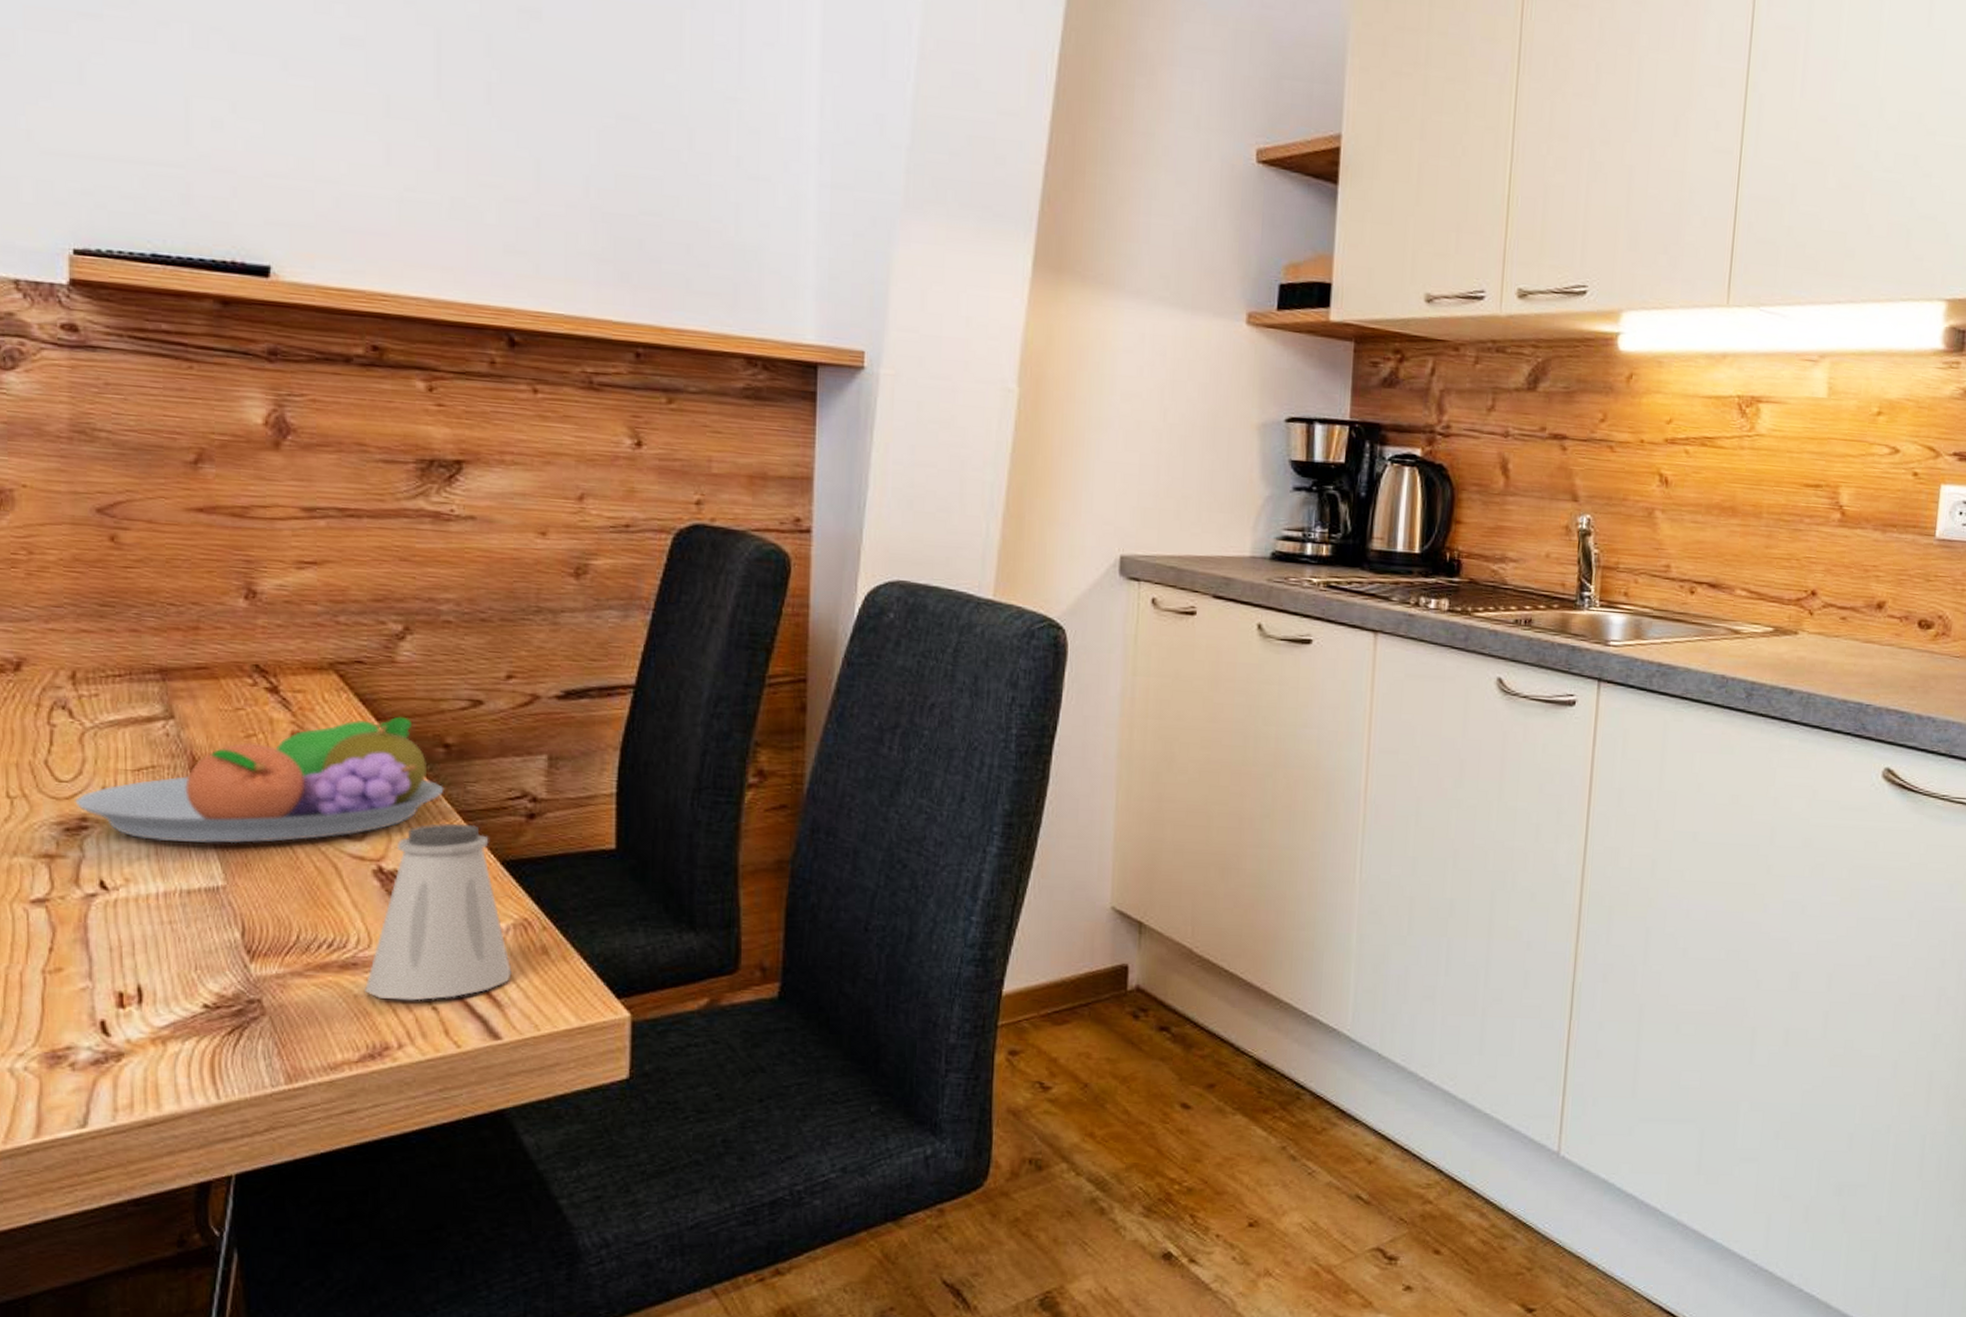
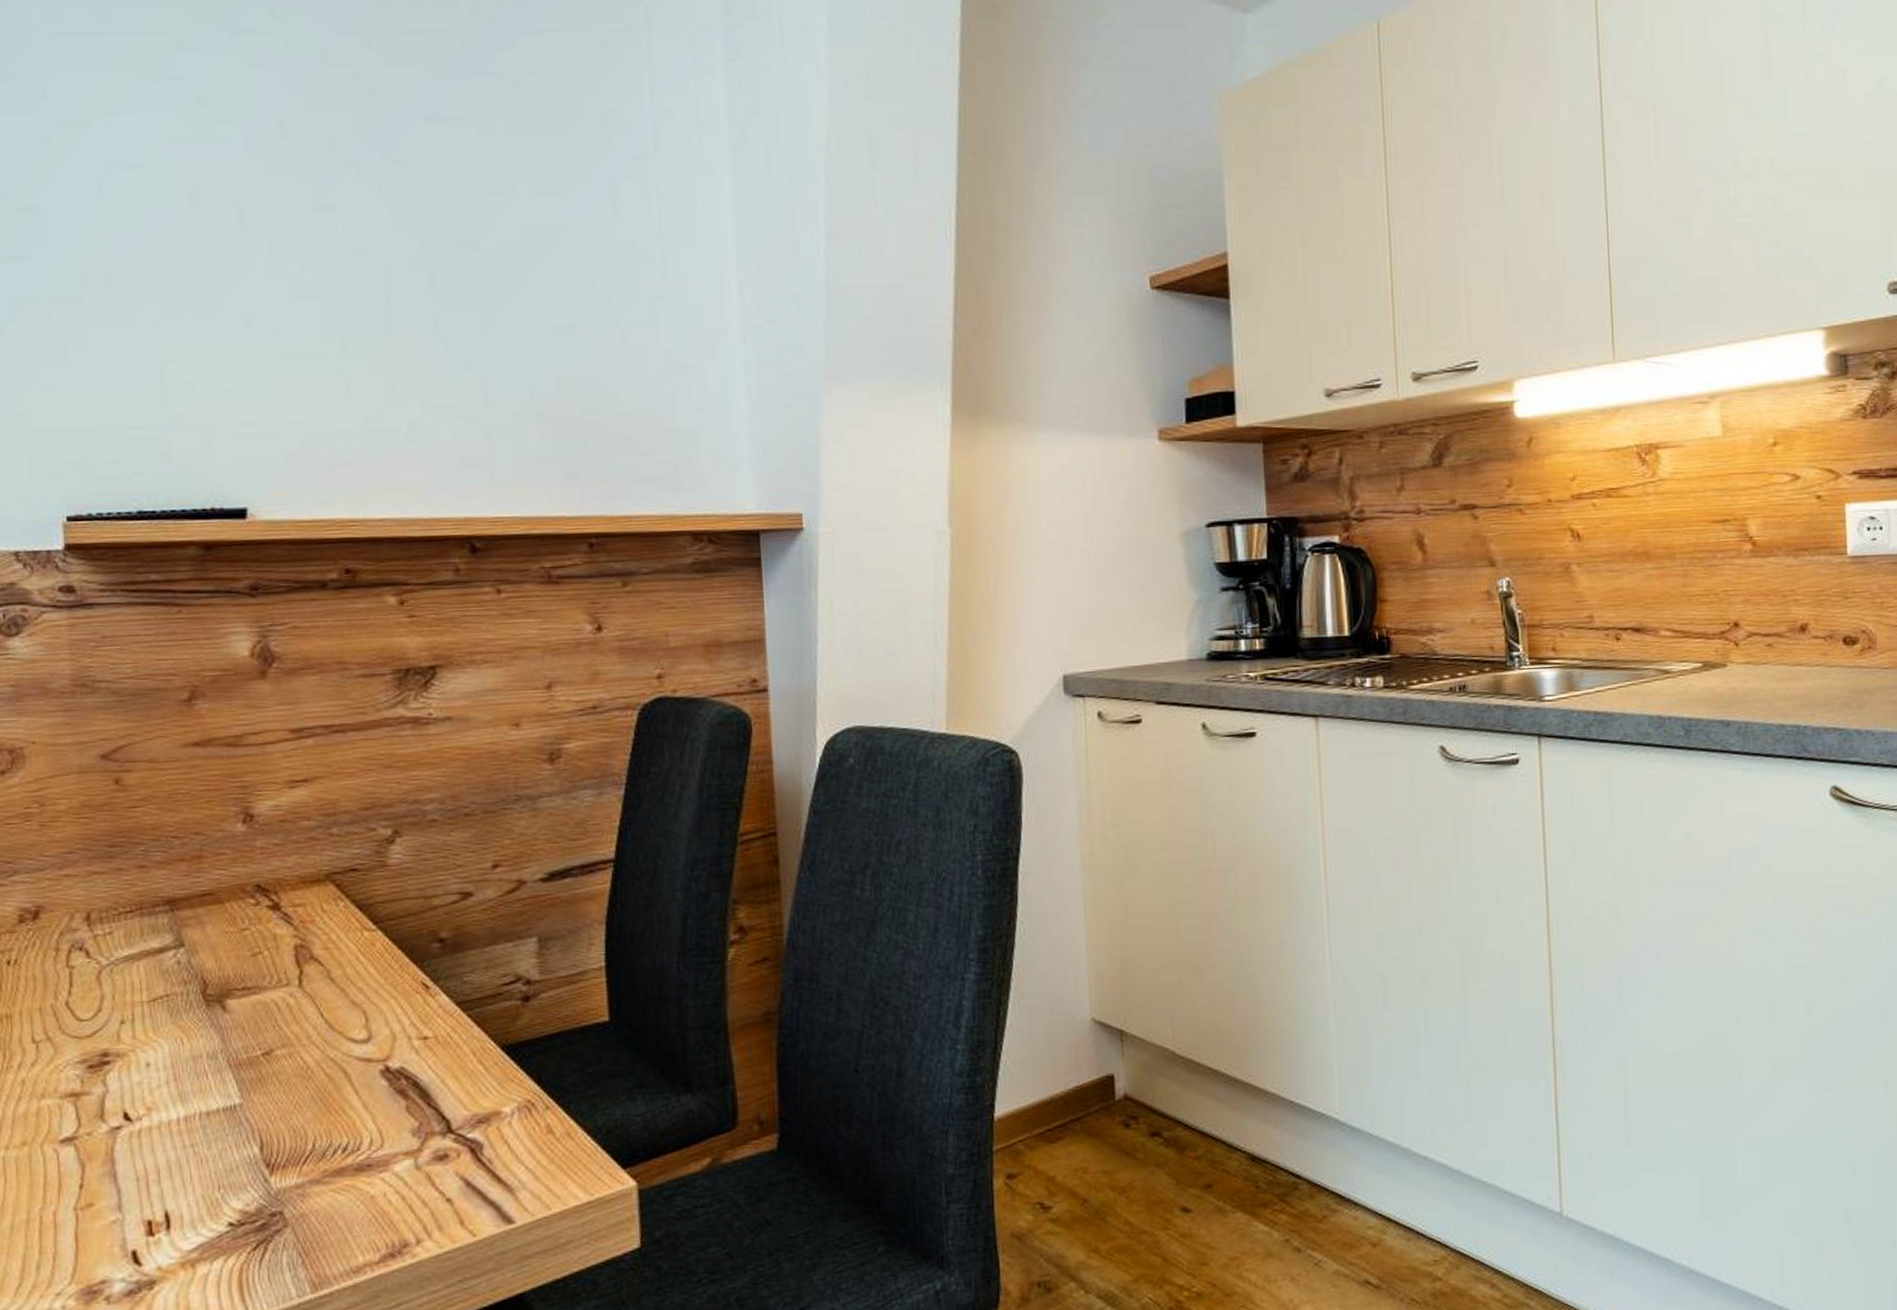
fruit bowl: present [75,716,444,844] -> none [96,917,442,1068]
saltshaker: present [363,822,512,1001] -> none [379,1014,520,1197]

